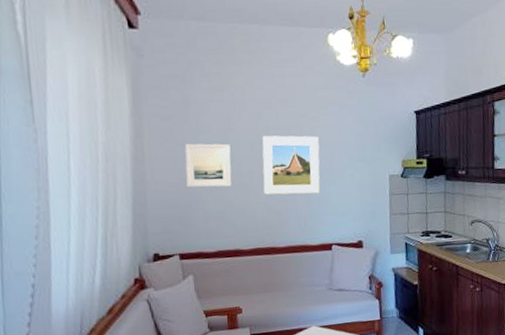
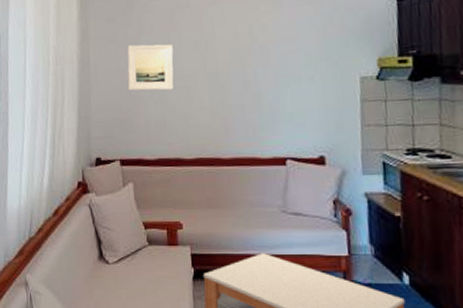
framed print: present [262,135,320,195] -> none [206,32,273,100]

